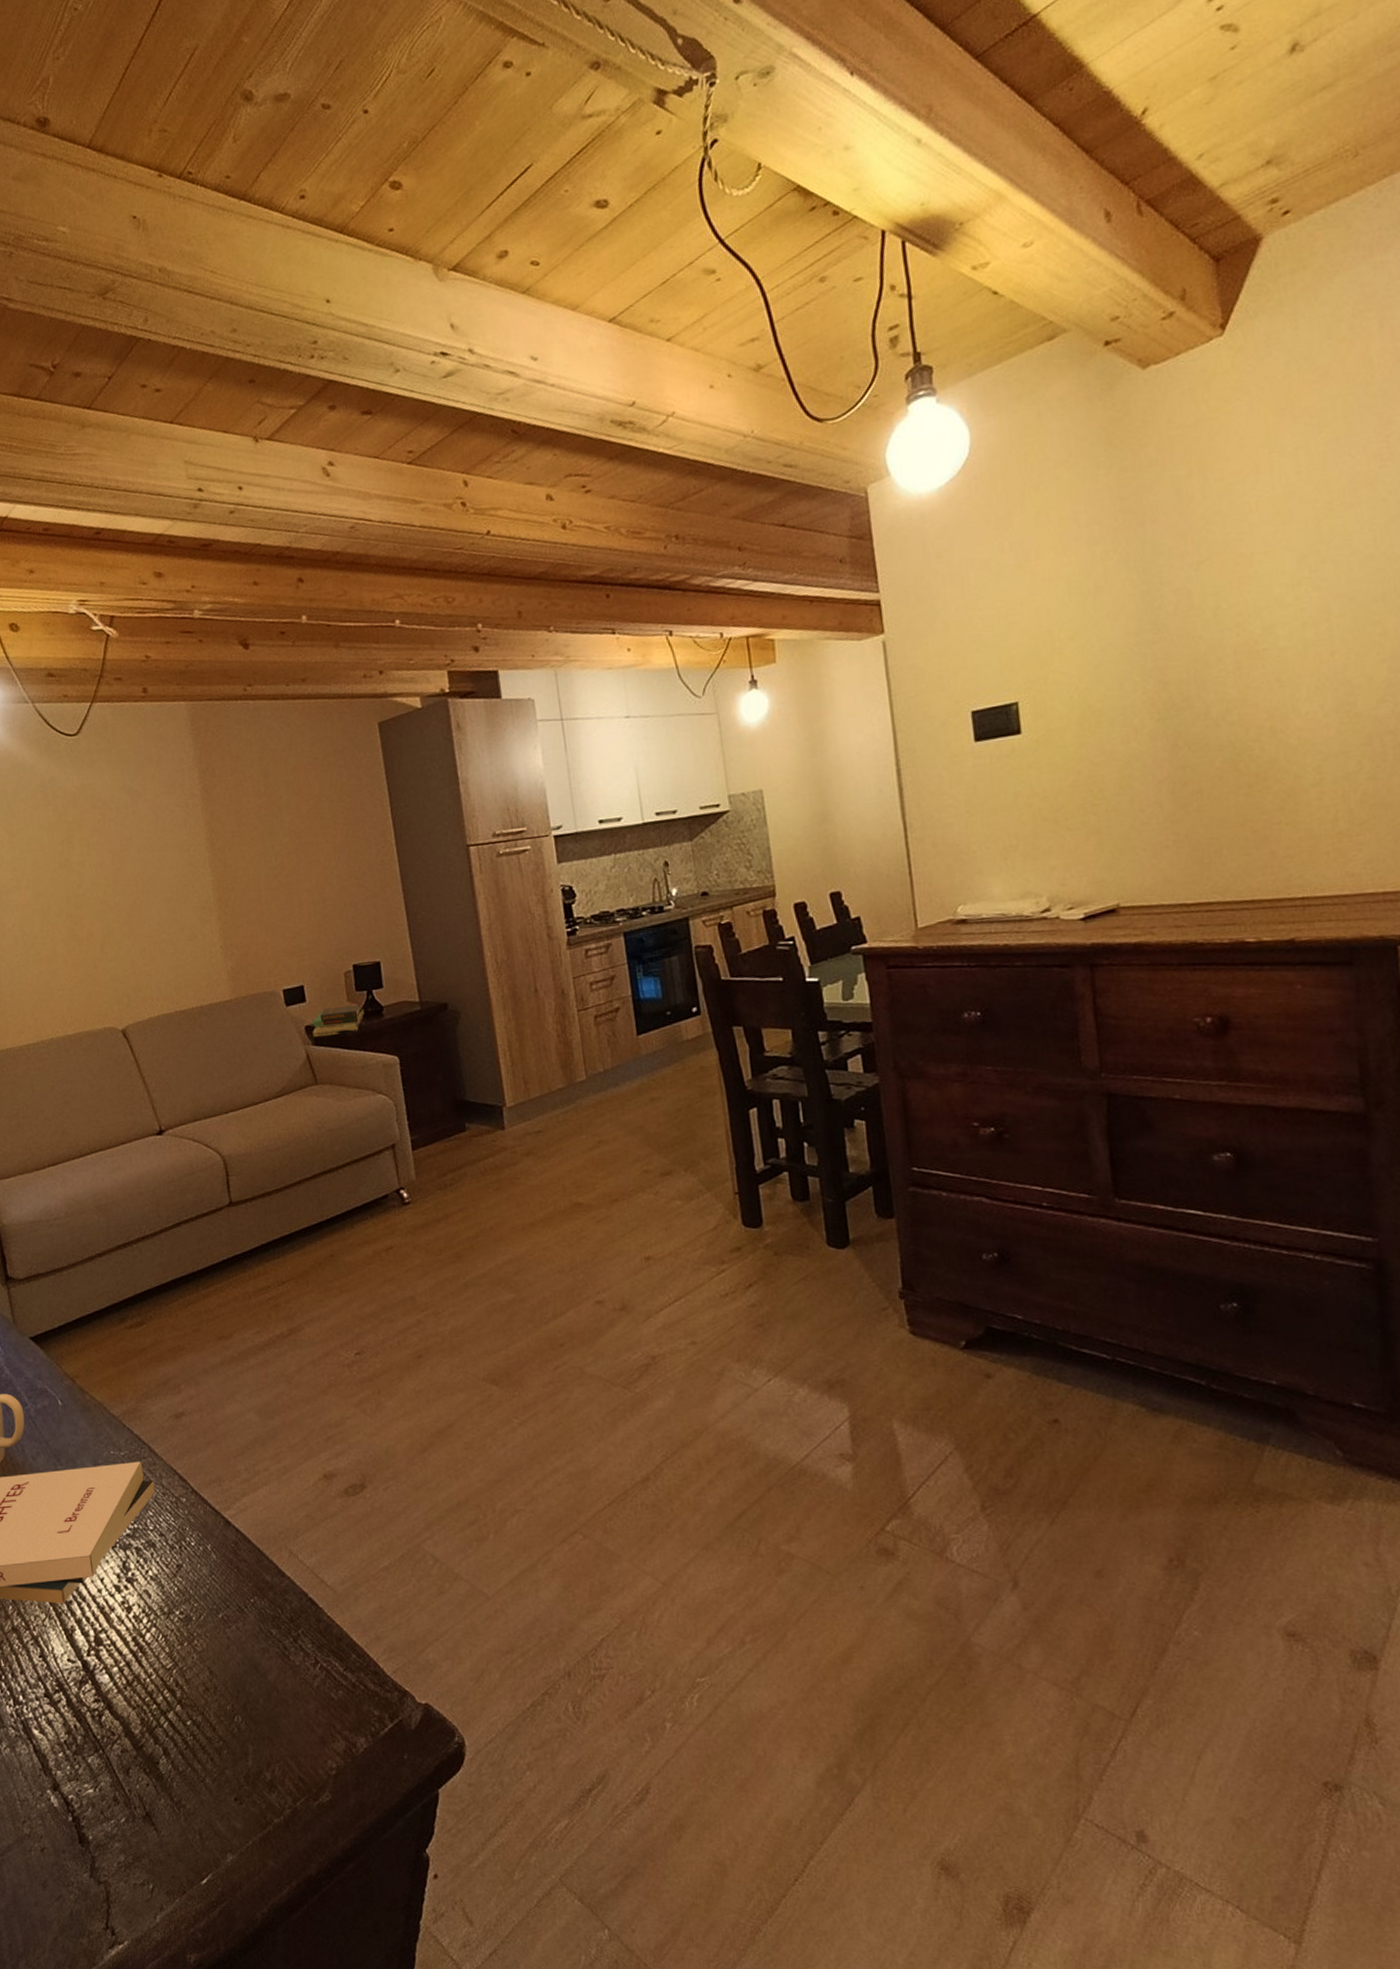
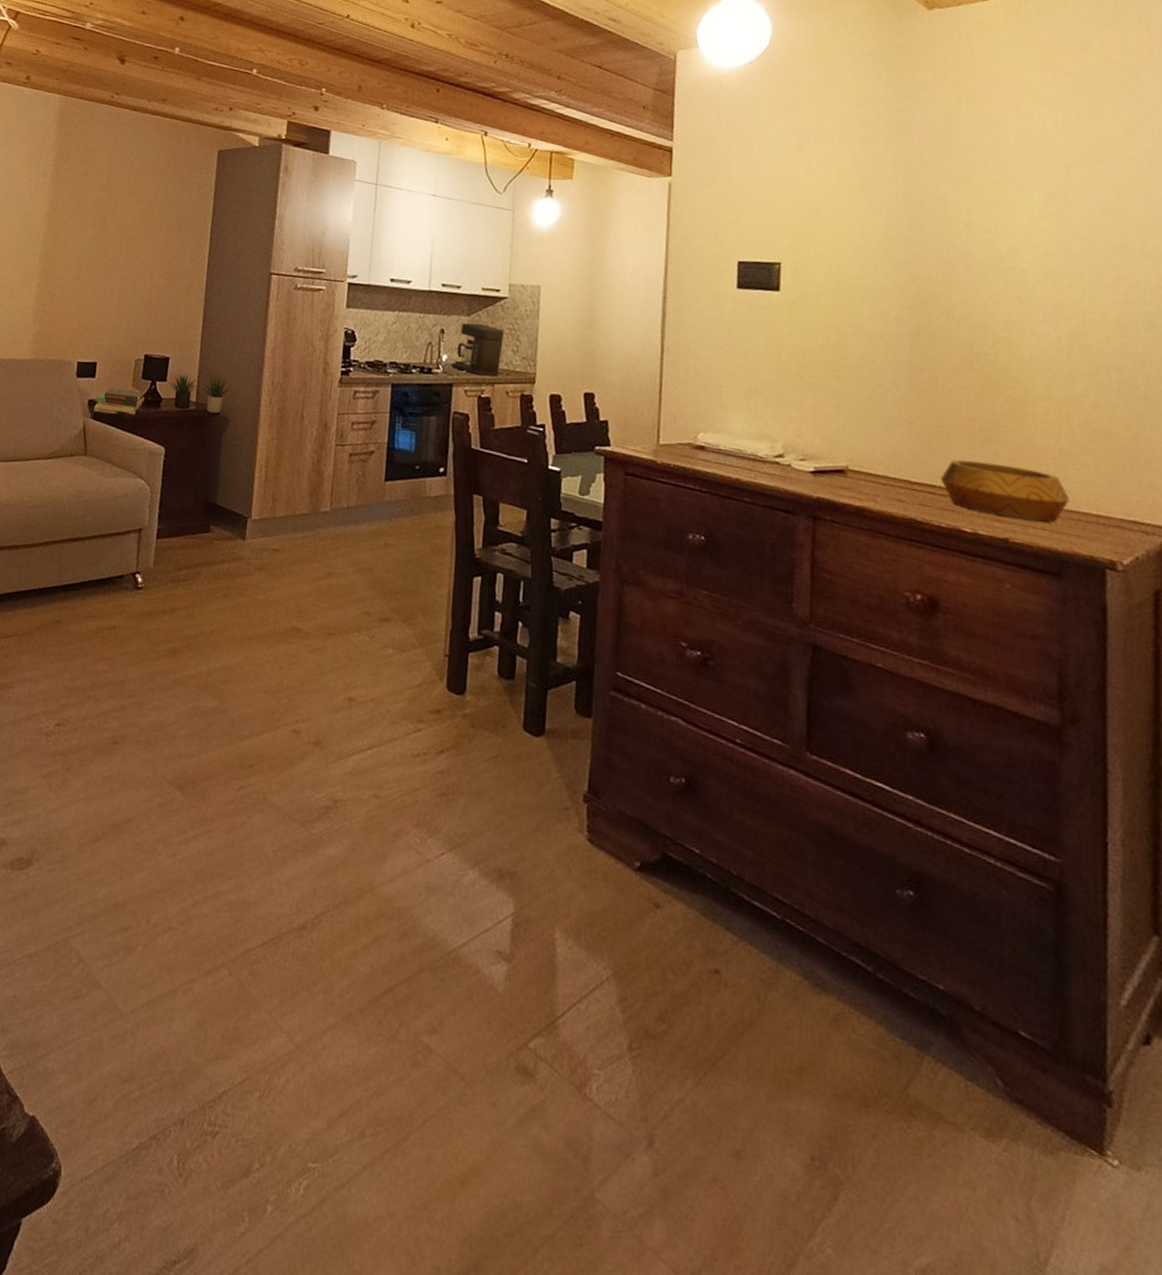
succulent plant: none [385,969,455,1013] -> present [168,373,231,414]
coffee maker: none [682,845,735,902] -> present [451,323,504,377]
decorative bowl: none [1217,861,1355,918] -> present [940,460,1071,522]

